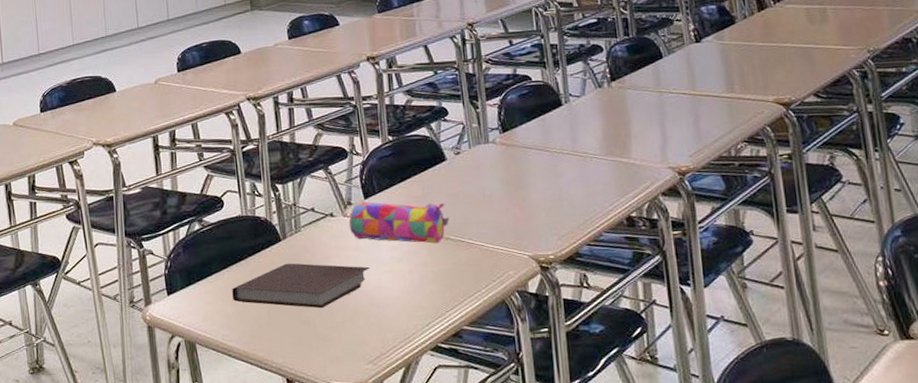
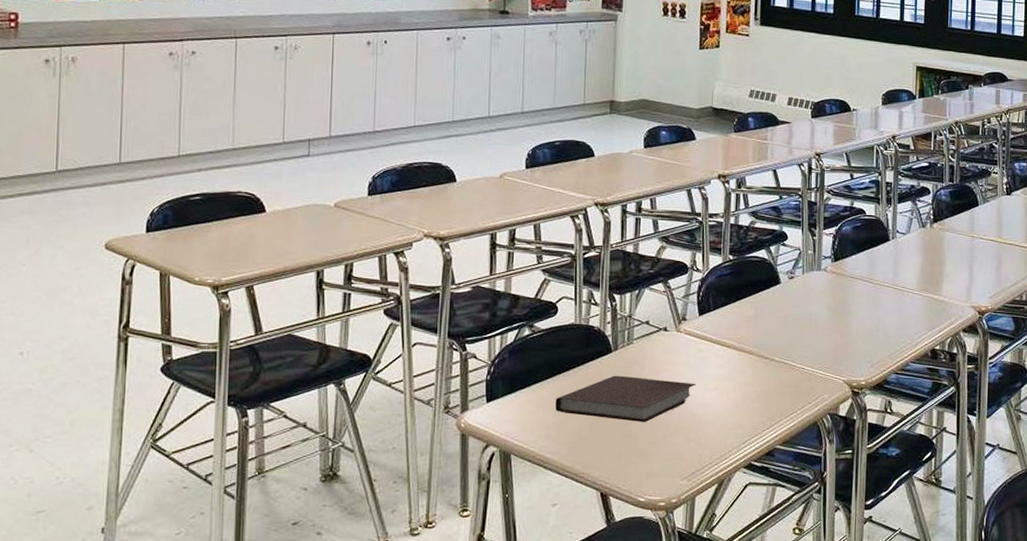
pencil case: present [348,202,449,244] -> none [681,318,776,364]

